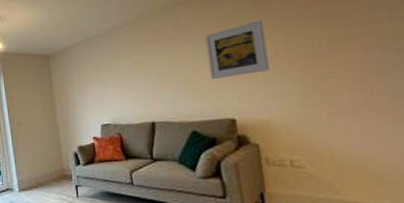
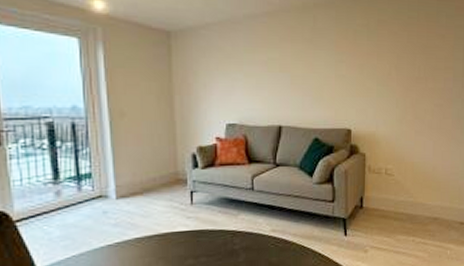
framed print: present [204,19,270,80] -> none [336,39,383,90]

